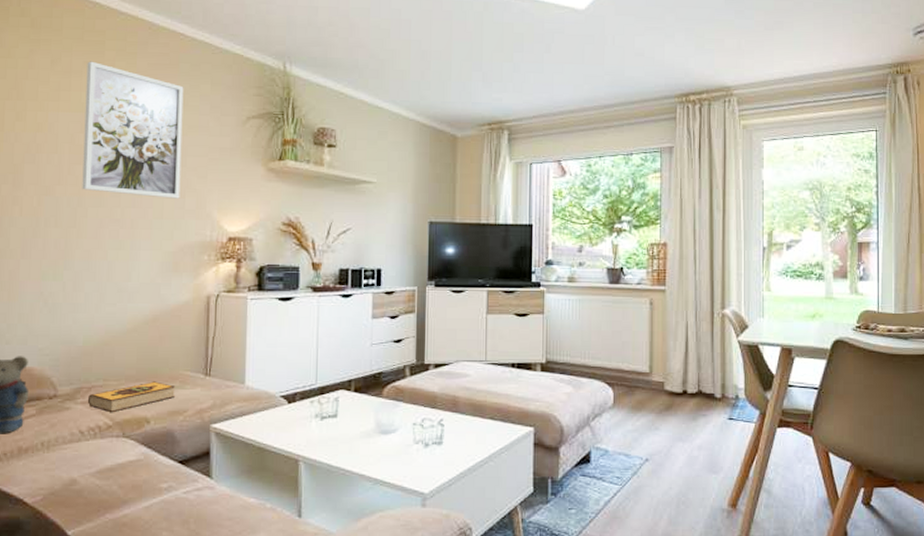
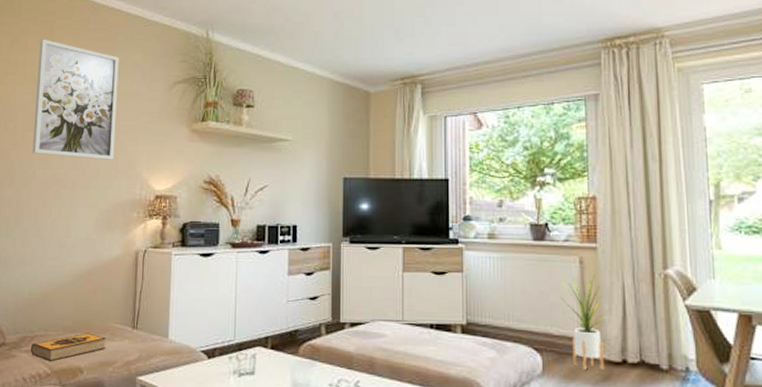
house plant: none [632,314,674,401] -> present [561,274,610,371]

